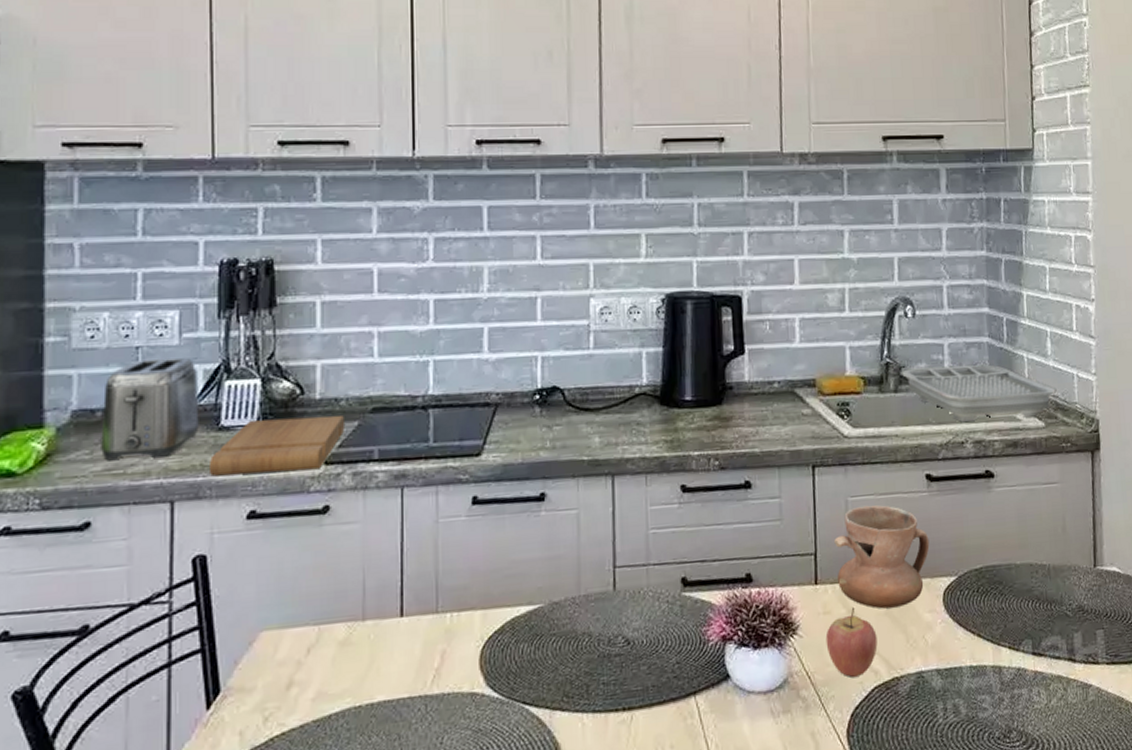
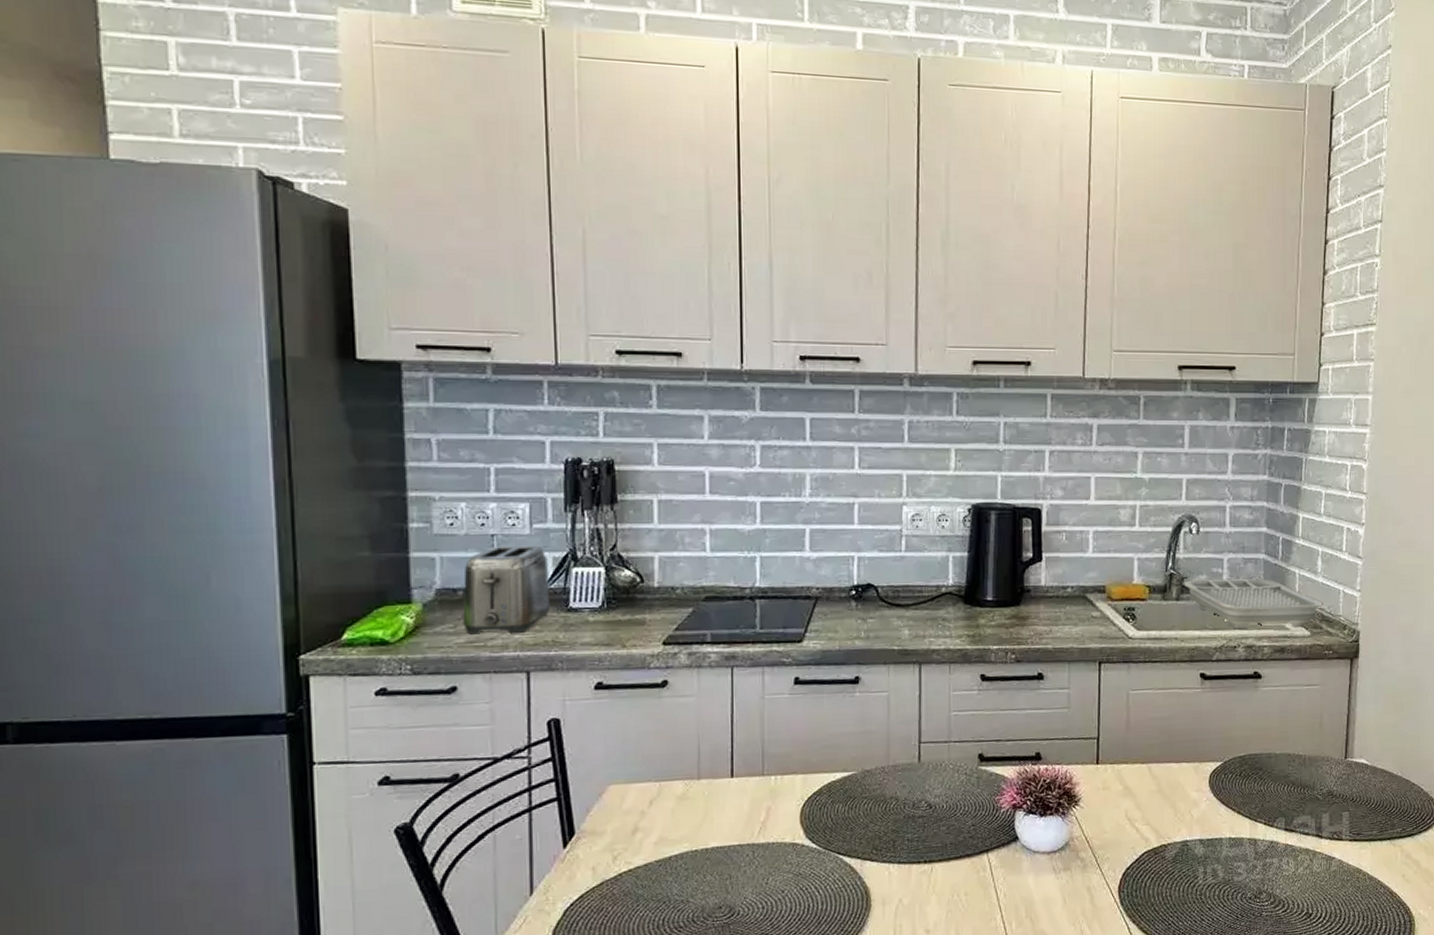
cutting board: present [208,416,346,477] -> none [559,602,681,652]
fruit: present [825,606,878,678] -> none [1104,784,1149,843]
ceramic jug: present [834,504,930,609] -> none [1115,698,1200,787]

